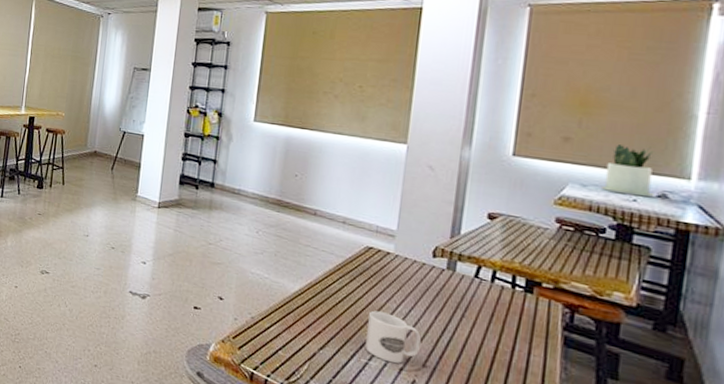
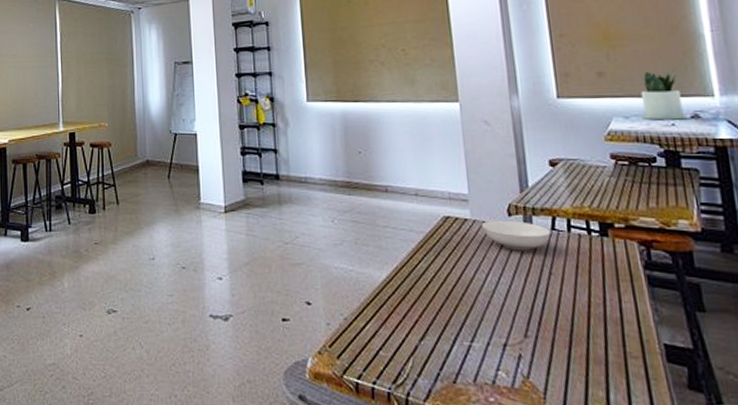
mug: present [365,310,421,364] -> none [460,285,518,340]
bowl: none [403,258,474,292] -> present [481,220,552,251]

